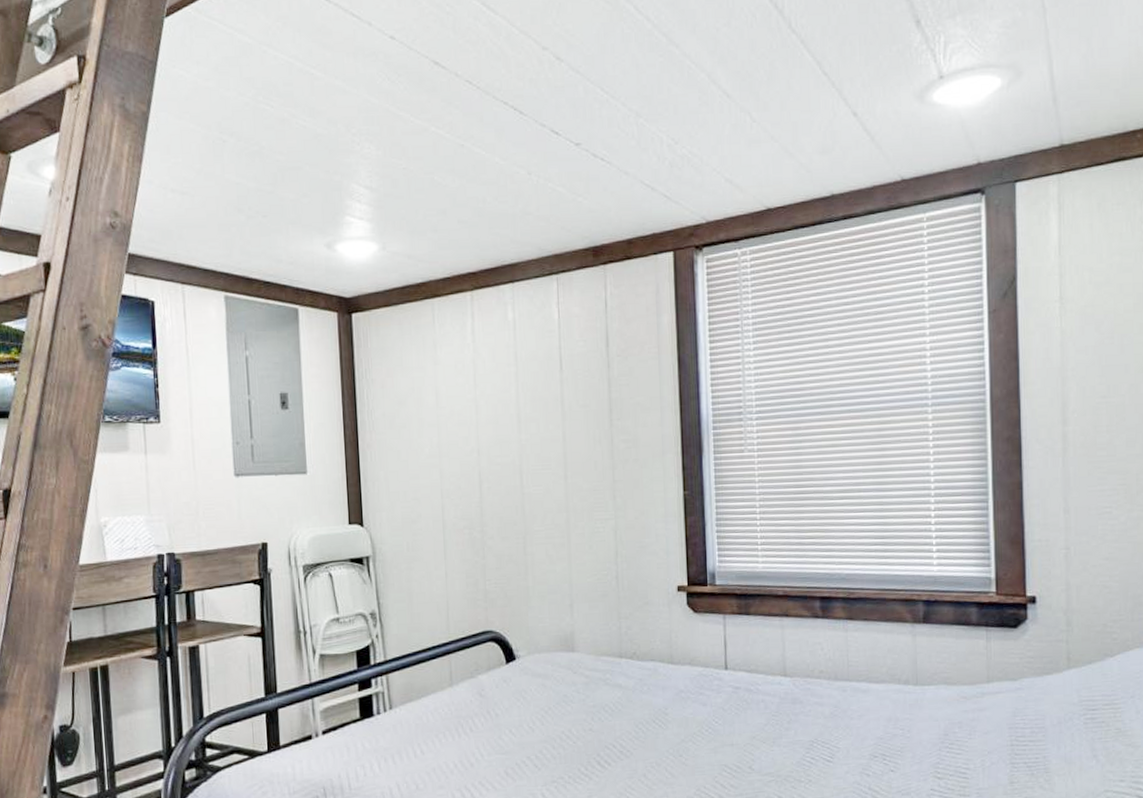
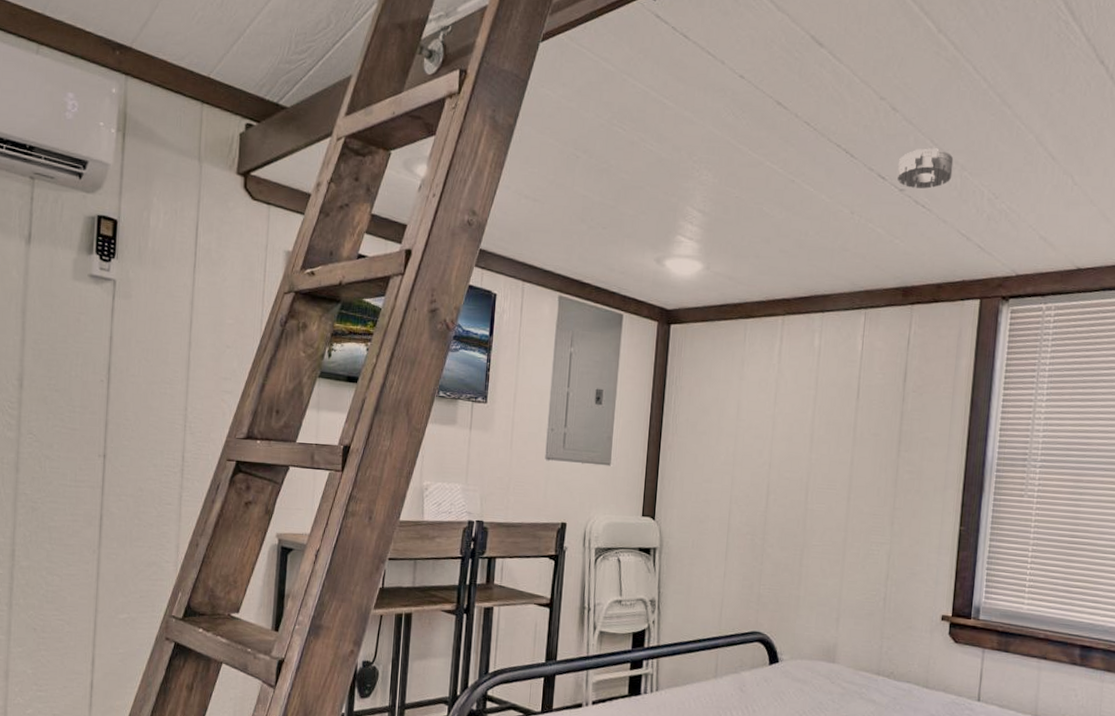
smoke detector: none [571,96,628,141] -> present [897,148,954,189]

